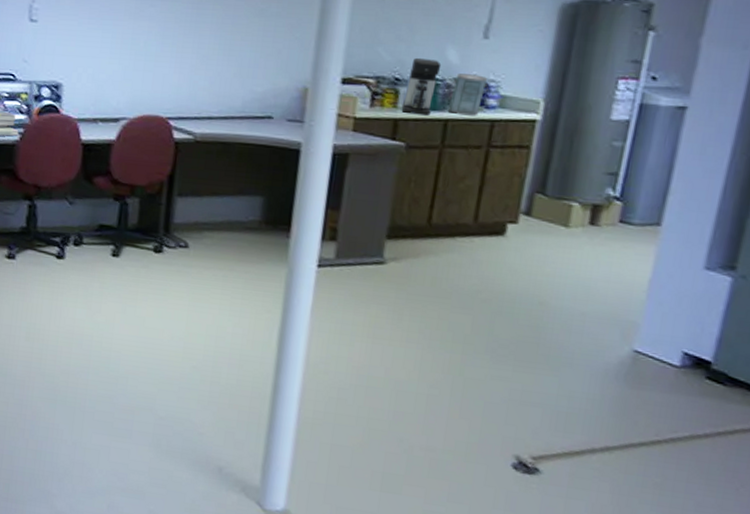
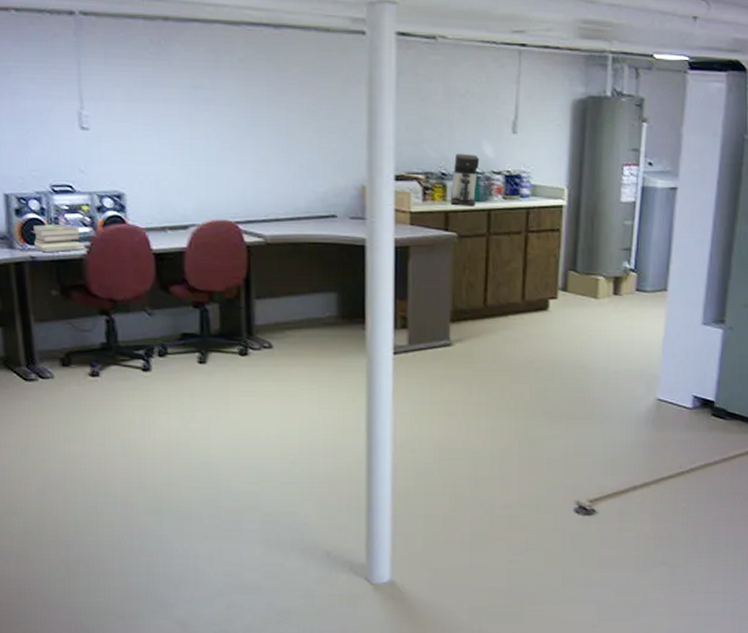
paint can: present [447,73,489,116] -> none [489,166,521,205]

